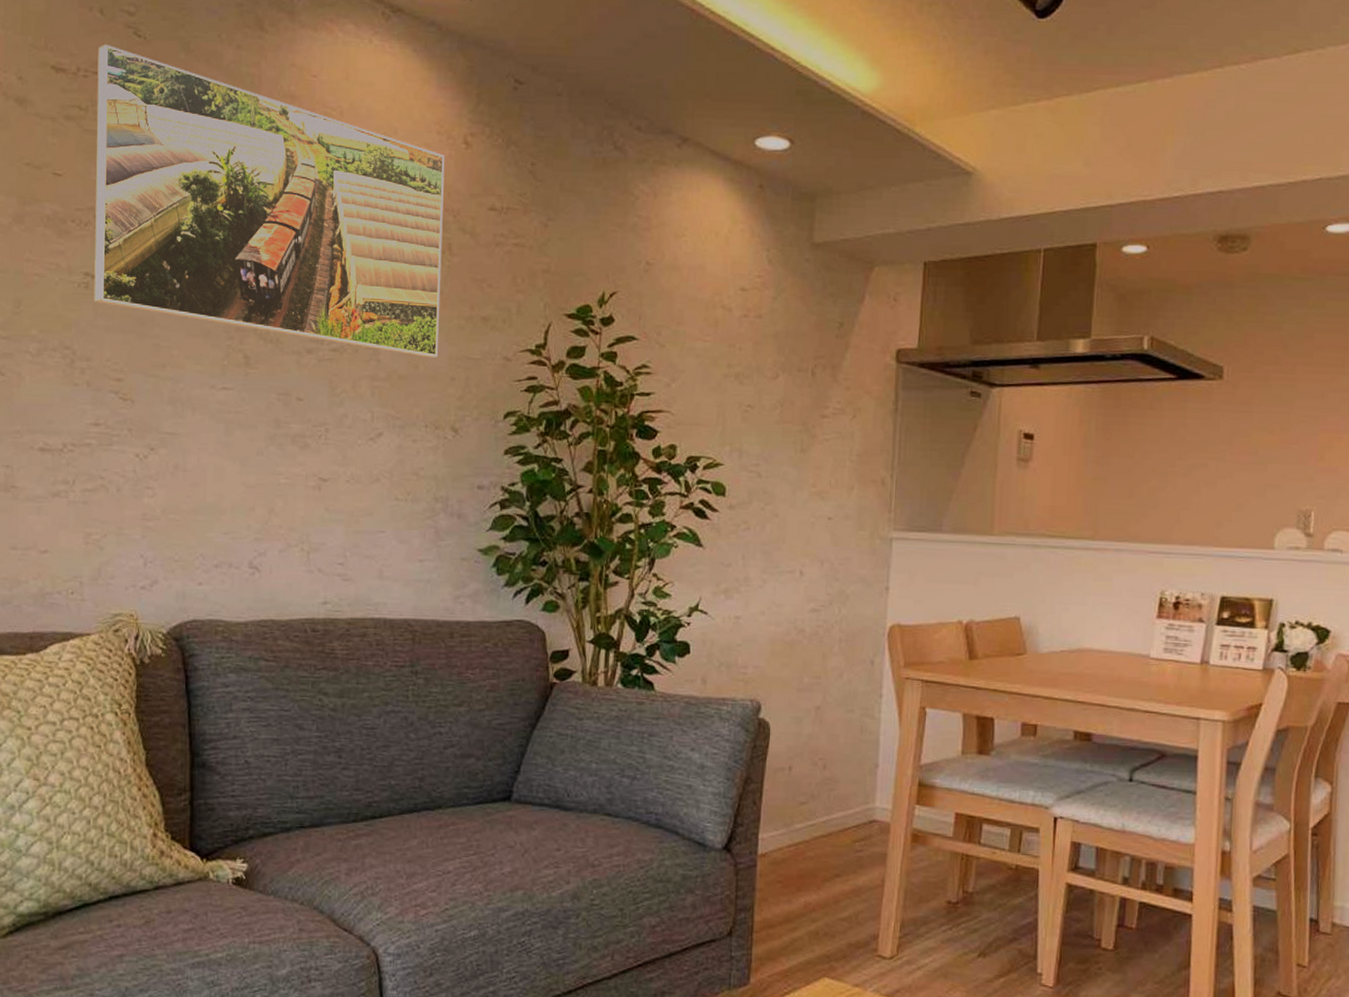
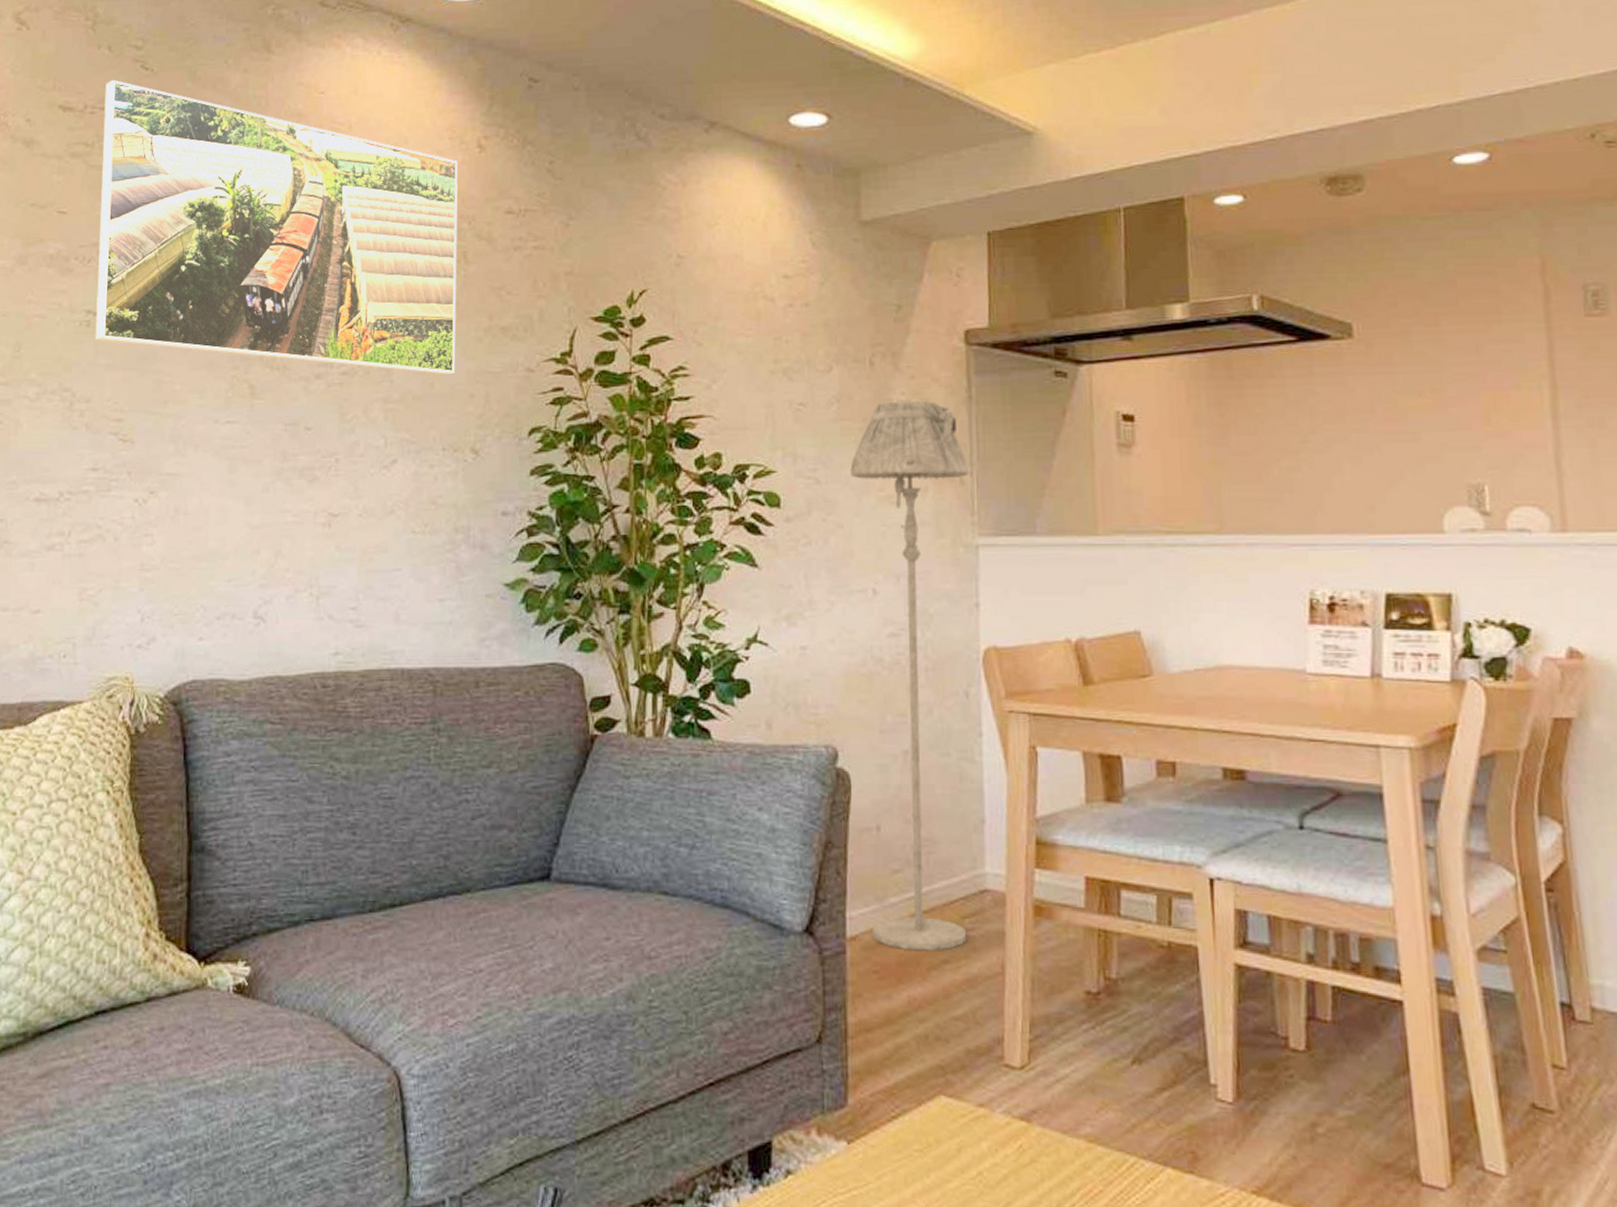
floor lamp: none [779,408,890,867] -> present [850,400,968,951]

